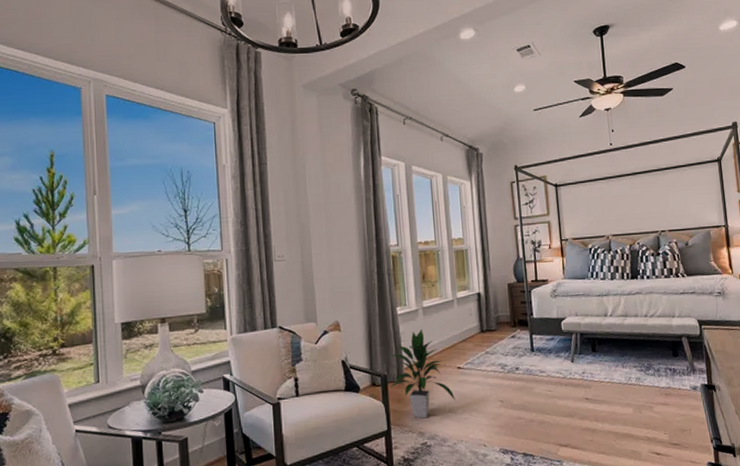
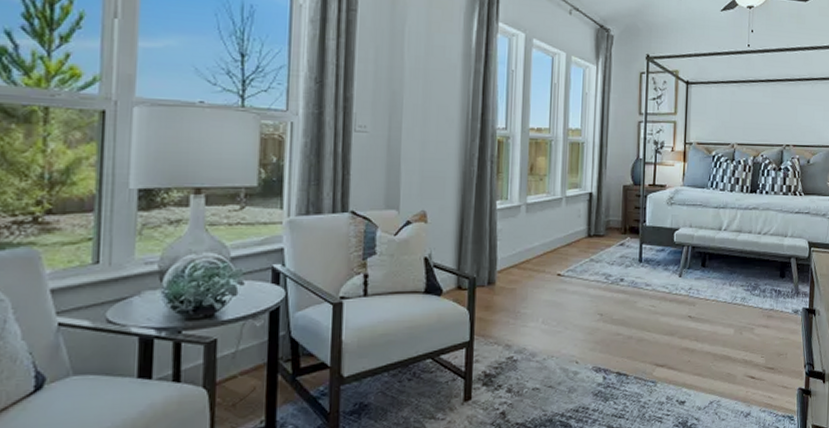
indoor plant: present [389,328,455,419] -> none [478,227,551,330]

